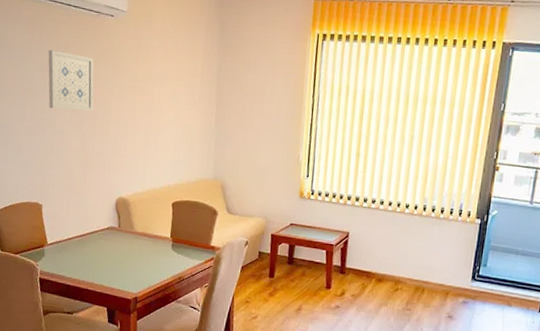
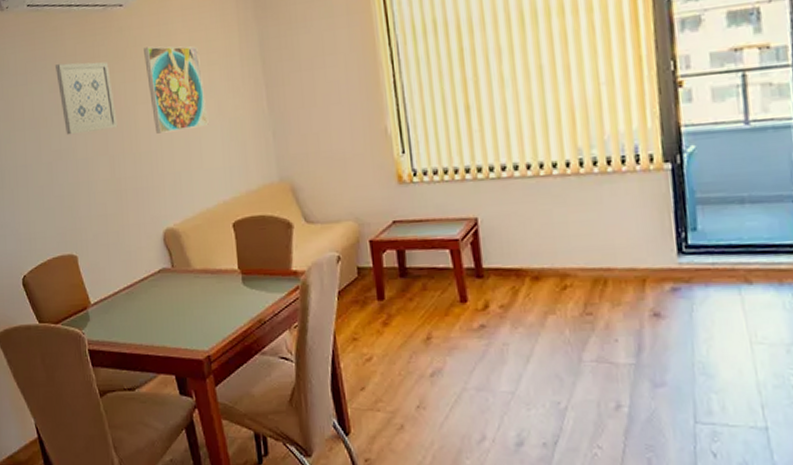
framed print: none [123,54,169,126] -> present [144,46,209,134]

